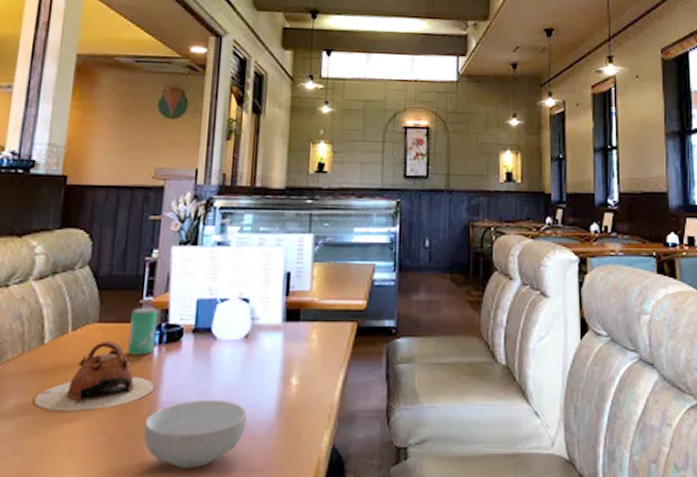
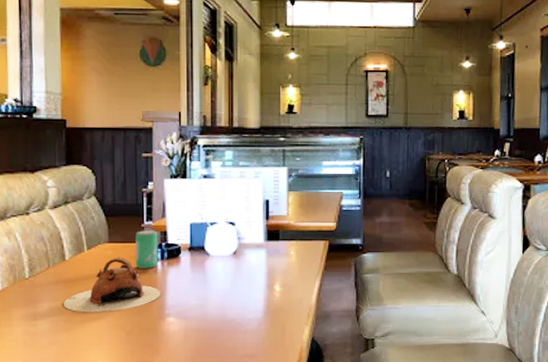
cereal bowl: present [143,399,247,469] -> none [156,303,239,355]

